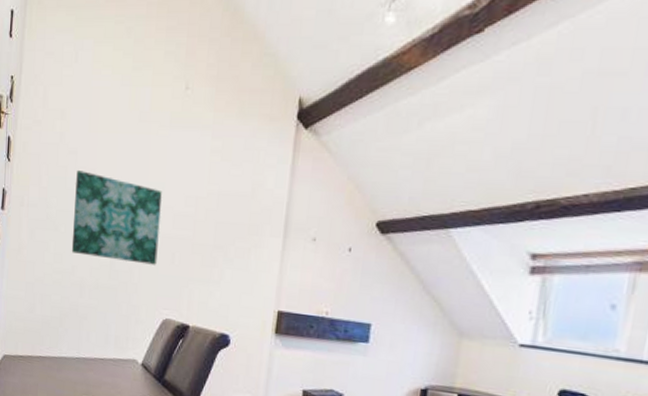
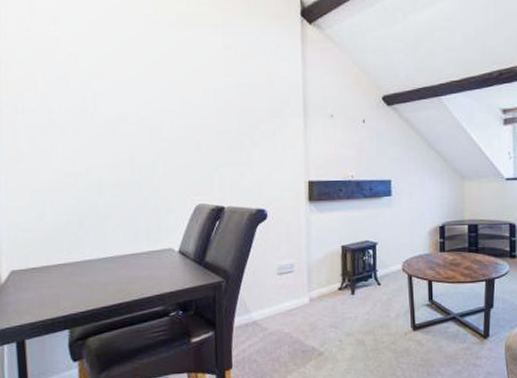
wall art: present [71,170,162,265] -> none [79,73,182,156]

